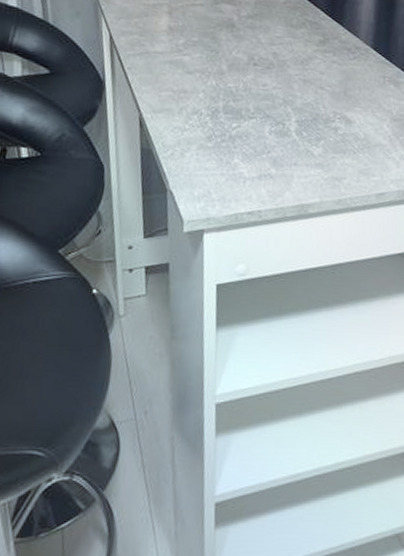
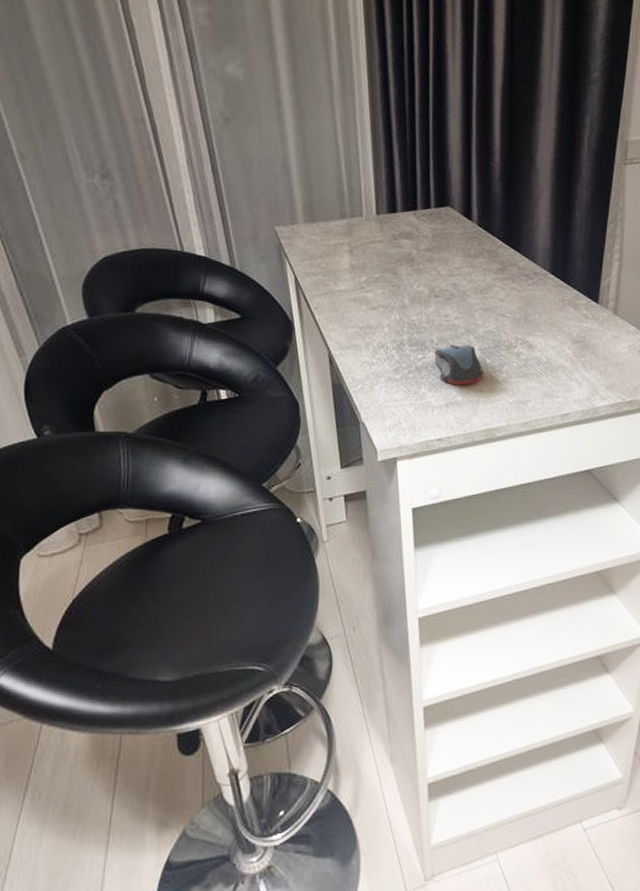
computer mouse: none [249,114,299,159] -> present [433,344,484,386]

